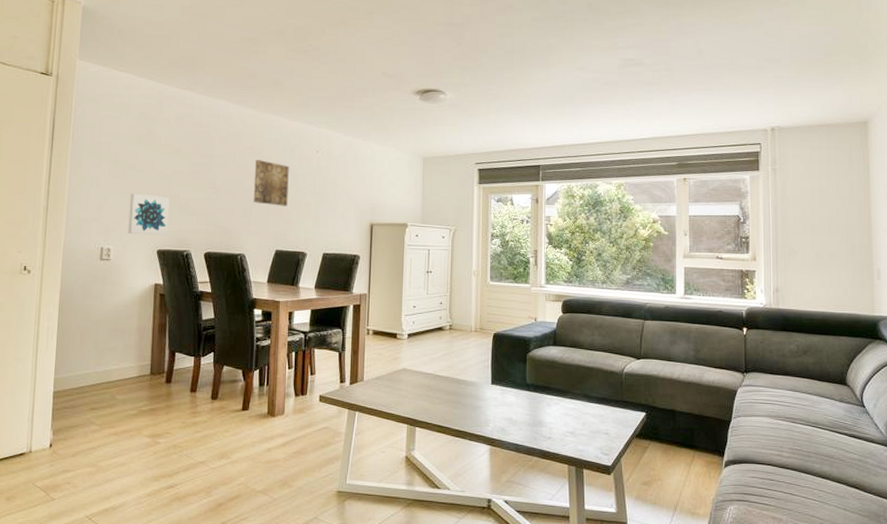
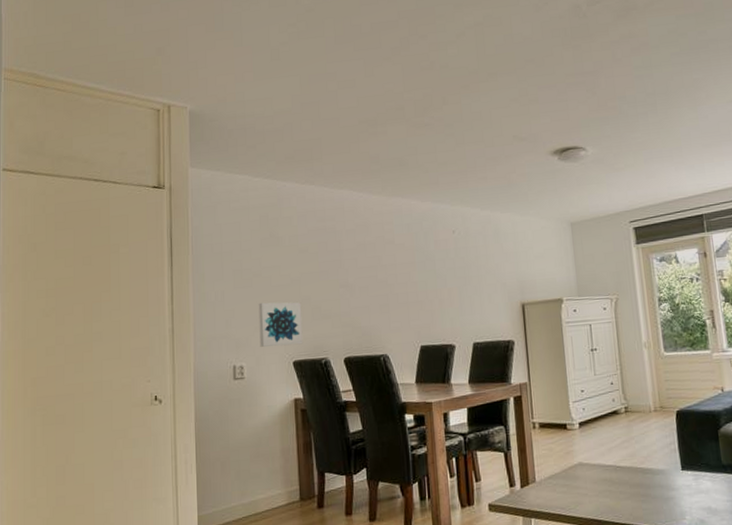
wall art: present [253,160,289,206] -> none [387,249,428,297]

